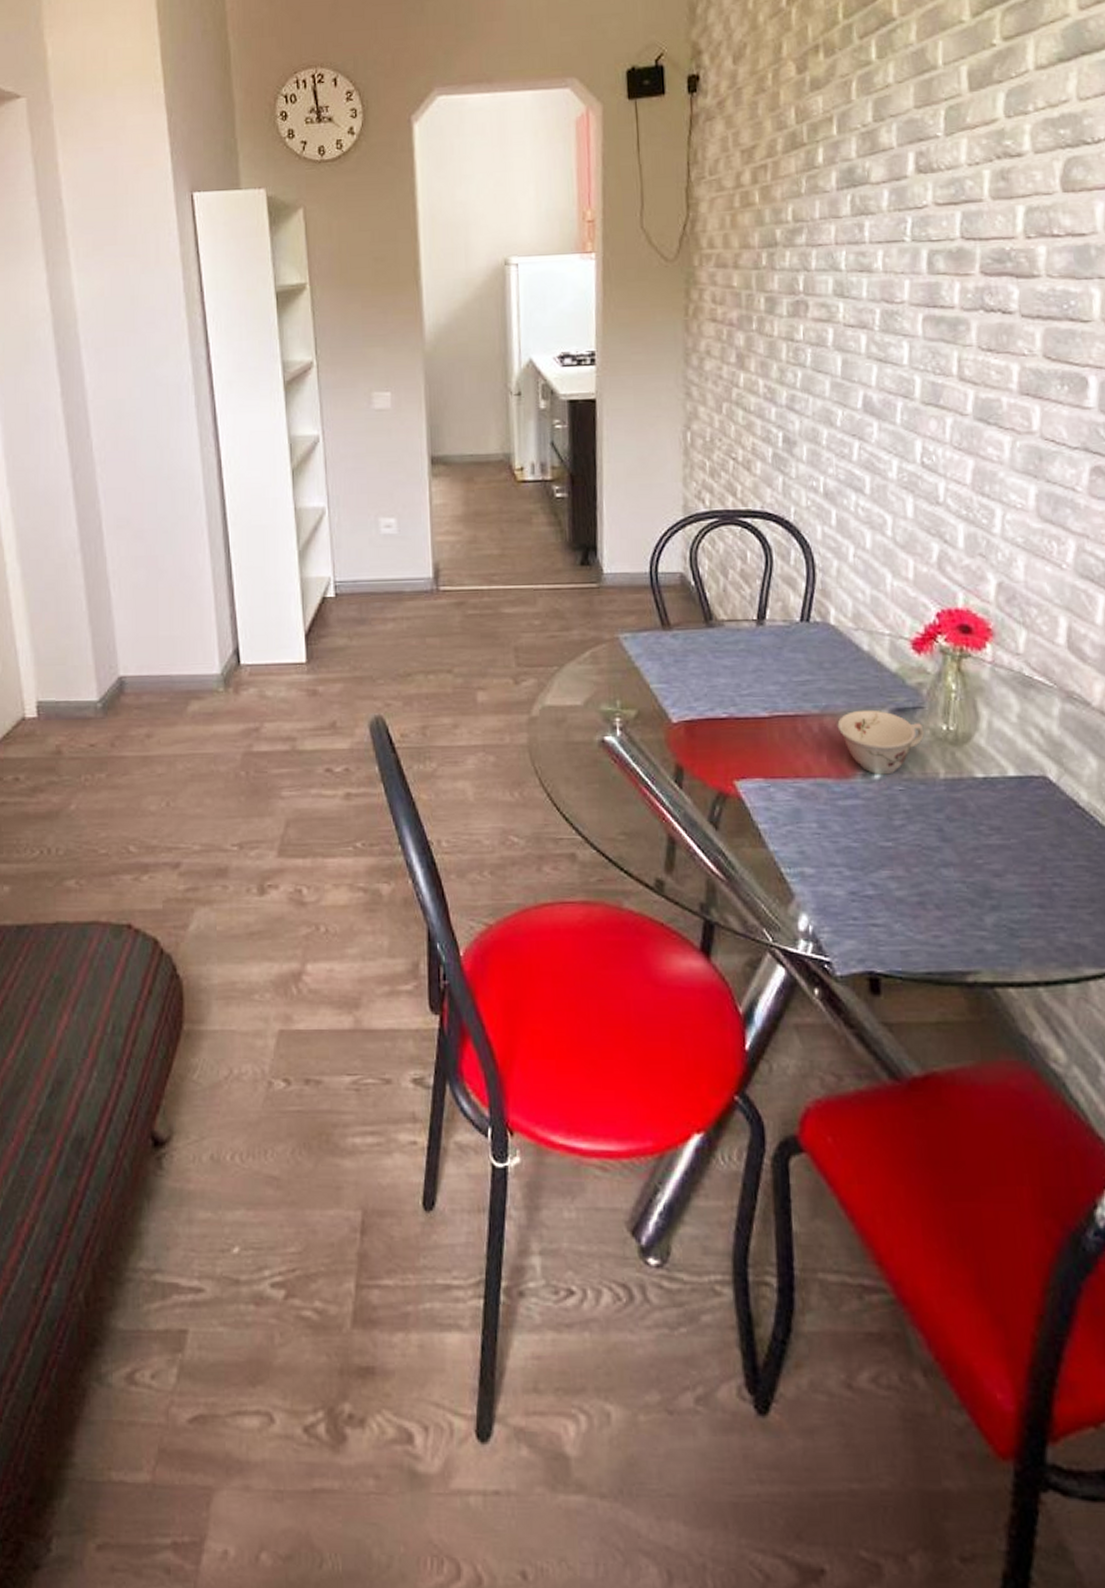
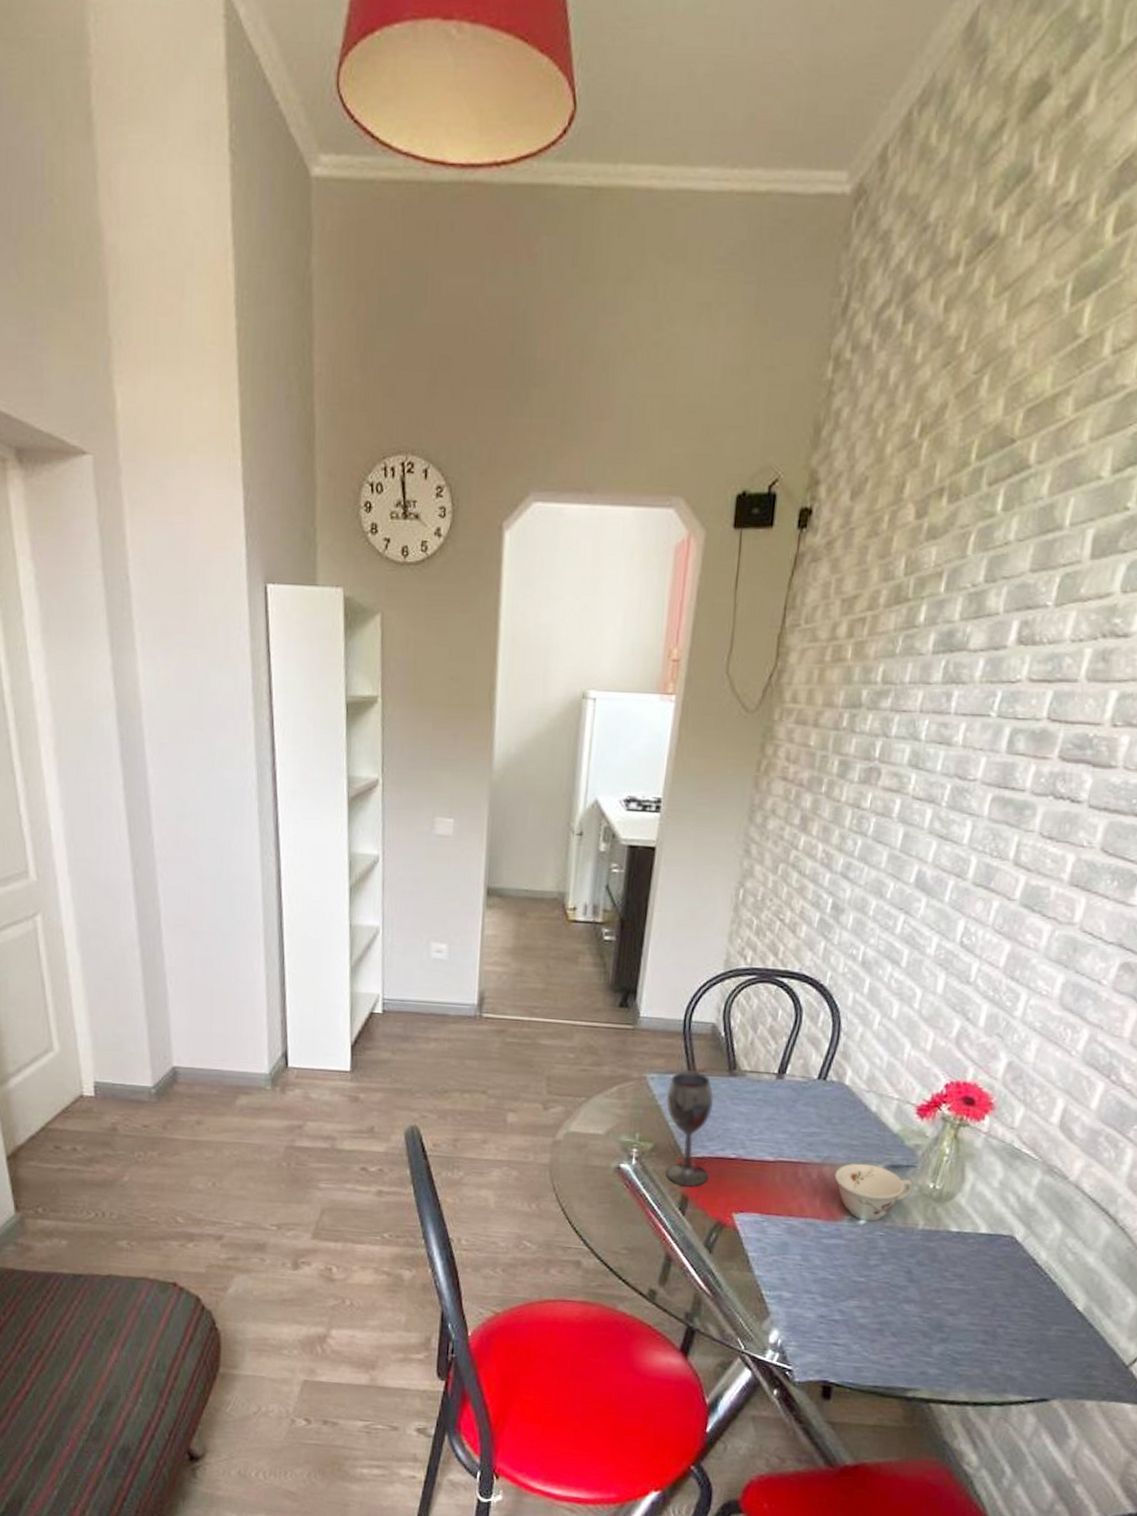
wine glass: none [642,626,702,755] -> present [666,1070,714,1187]

